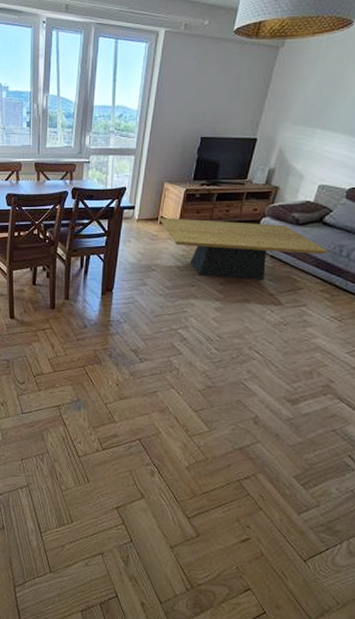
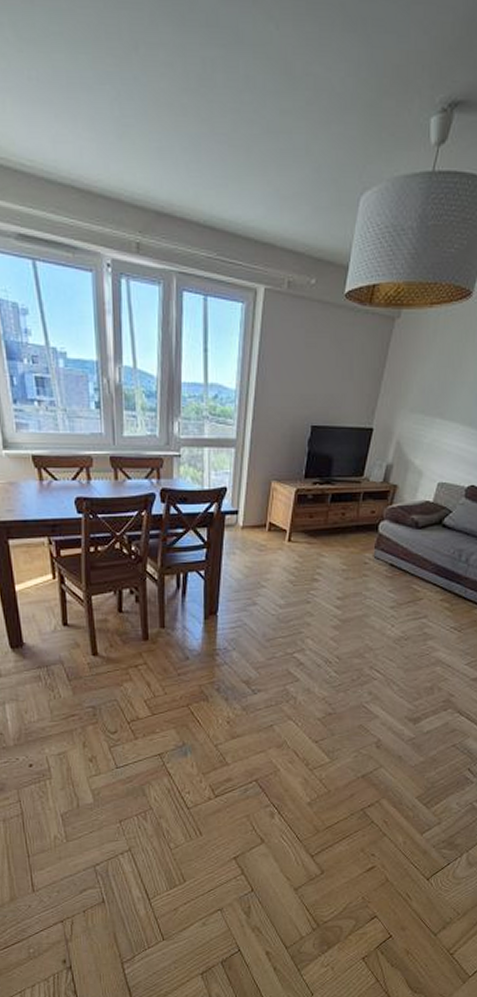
coffee table: present [159,217,328,280] -> none [268,523,448,592]

